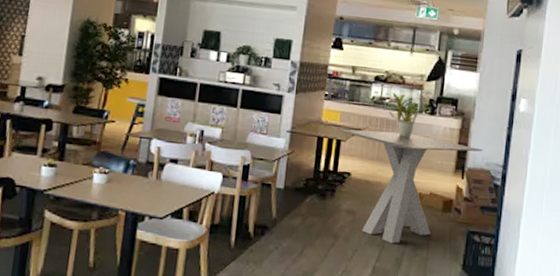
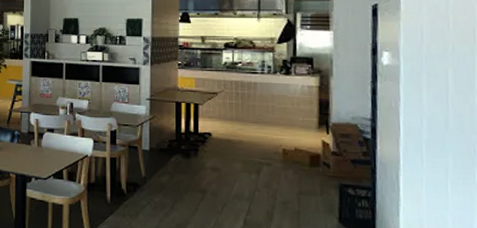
dining table: present [339,129,483,244] -> none [195,93,347,198]
potted plant: present [388,92,431,139] -> none [240,57,285,99]

